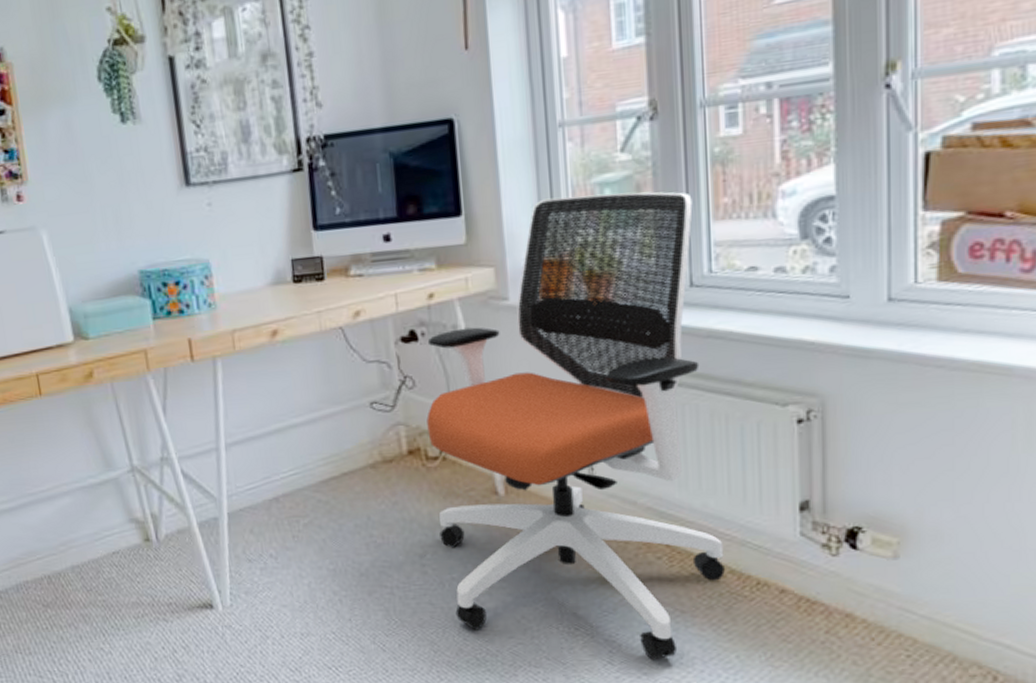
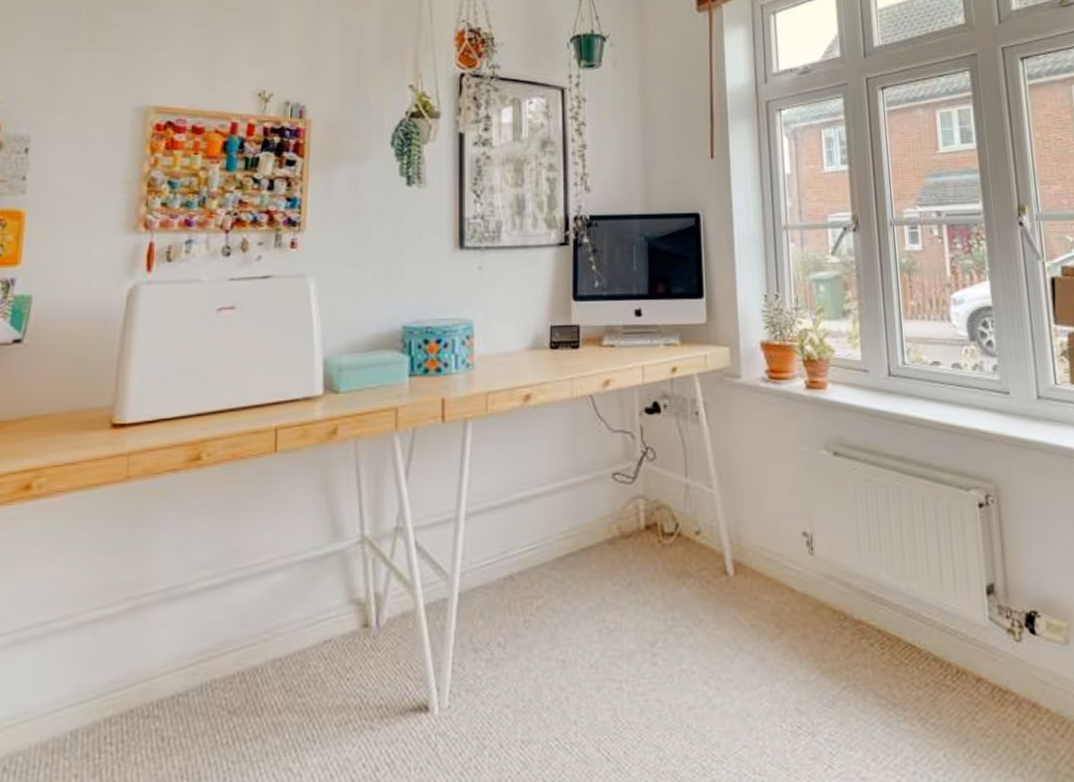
office chair: present [426,191,726,661] -> none [664,289,930,762]

